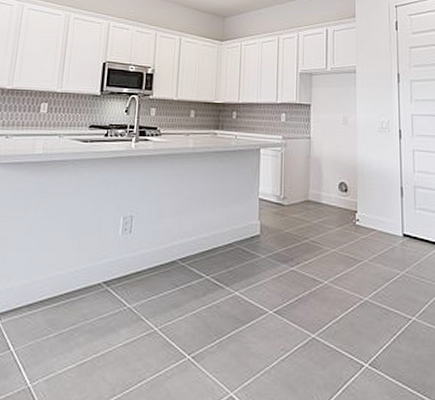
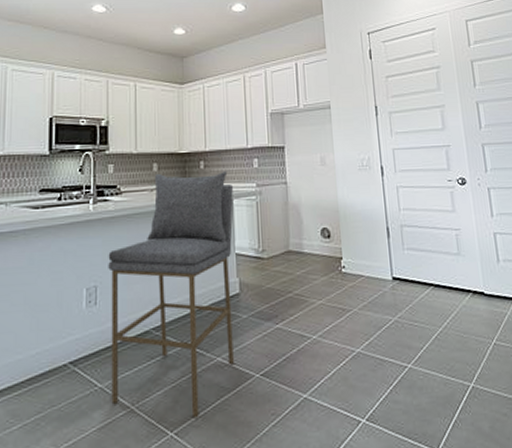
bar stool: none [137,119,261,344] -> present [108,171,234,417]

